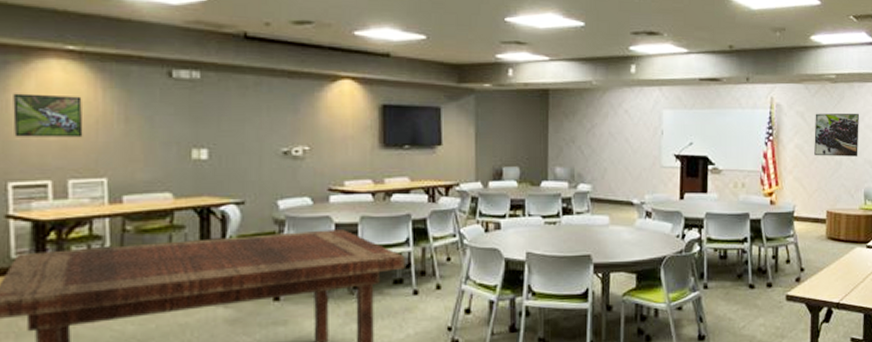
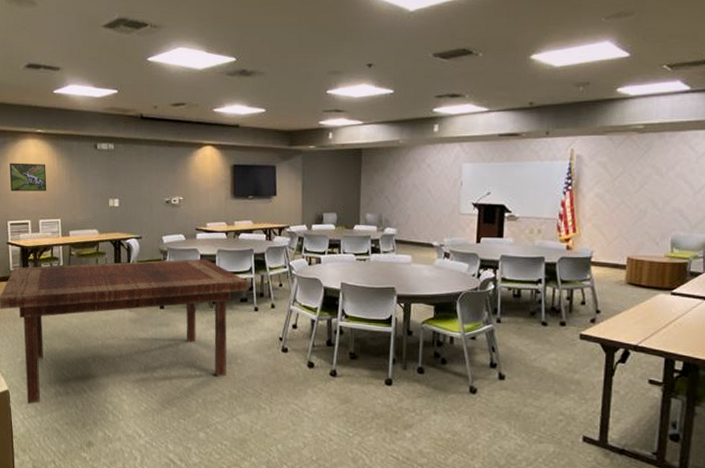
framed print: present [814,113,859,157] -> none [616,162,669,205]

